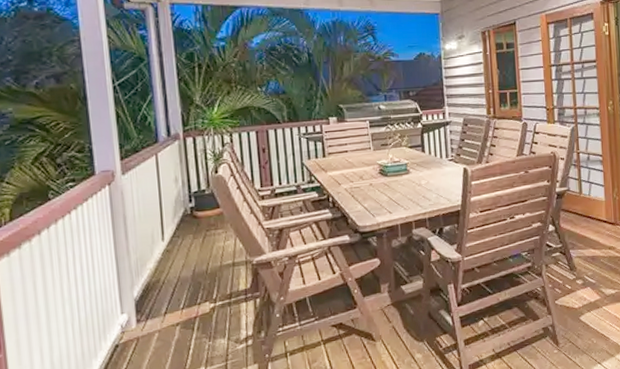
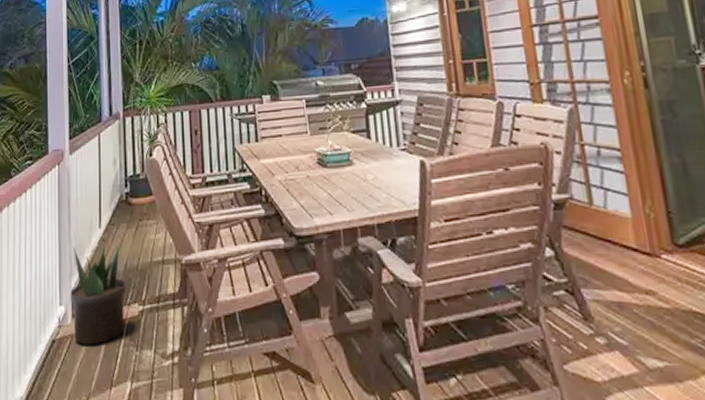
planter: none [133,254,195,344] -> present [70,245,126,345]

